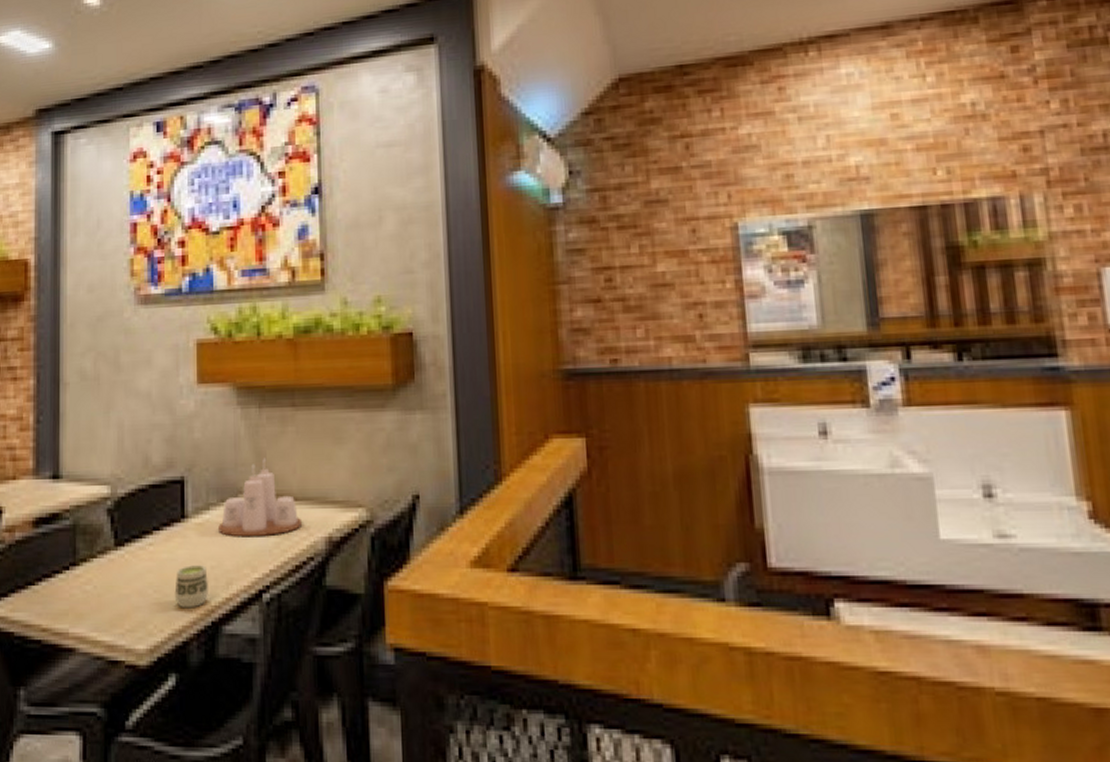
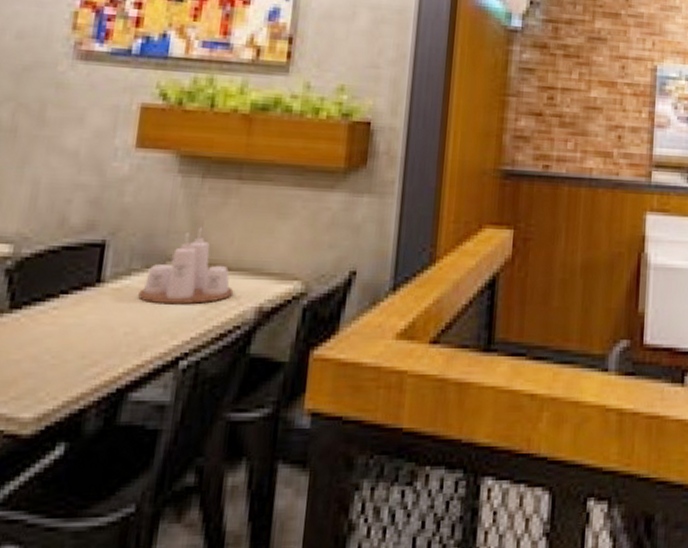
cup: present [174,565,209,609] -> none [76,331,119,375]

